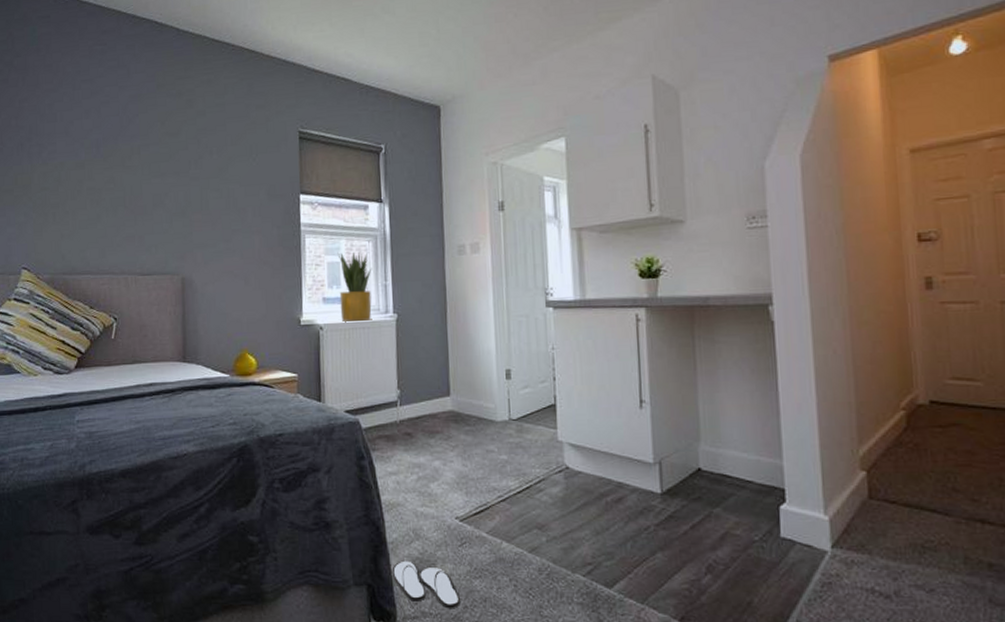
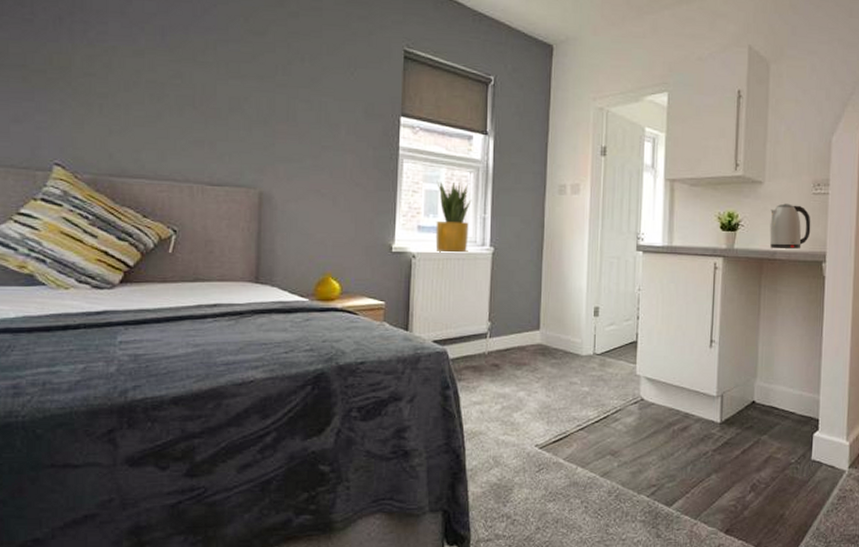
slippers: present [392,560,460,608] -> none [469,486,533,530]
kettle: none [697,242,750,295] -> present [769,203,811,250]

